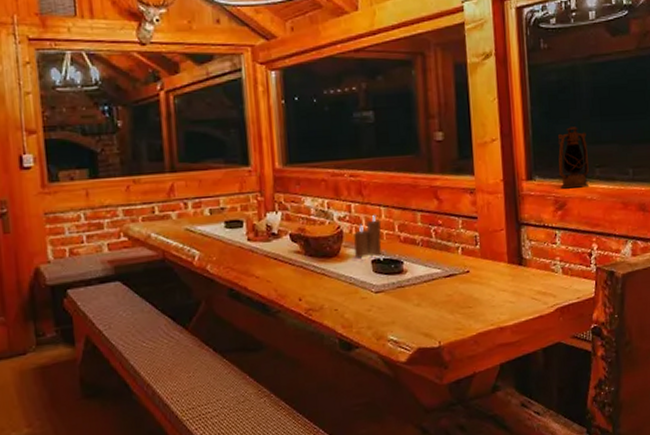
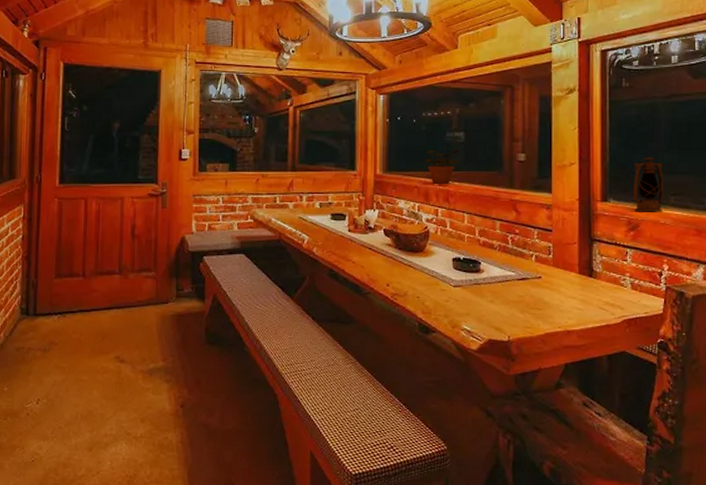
potted plant: none [331,132,374,176] -> present [425,149,463,185]
candle: present [353,215,382,258] -> none [438,220,464,256]

